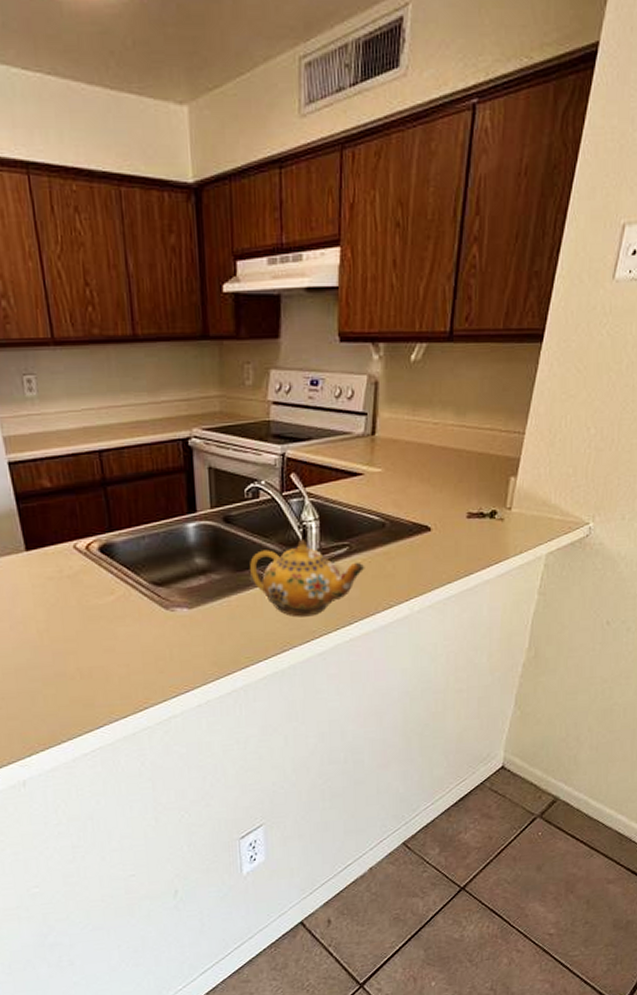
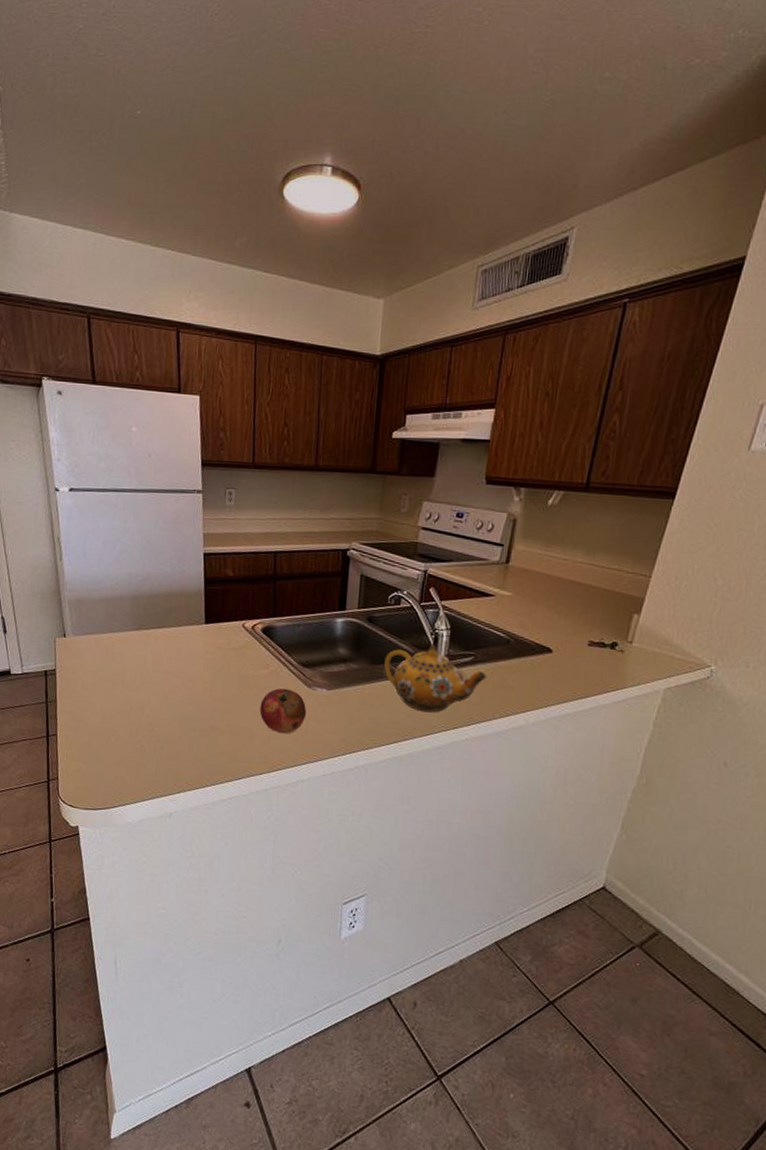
fruit: none [111,615,169,668] -> present [260,688,307,734]

